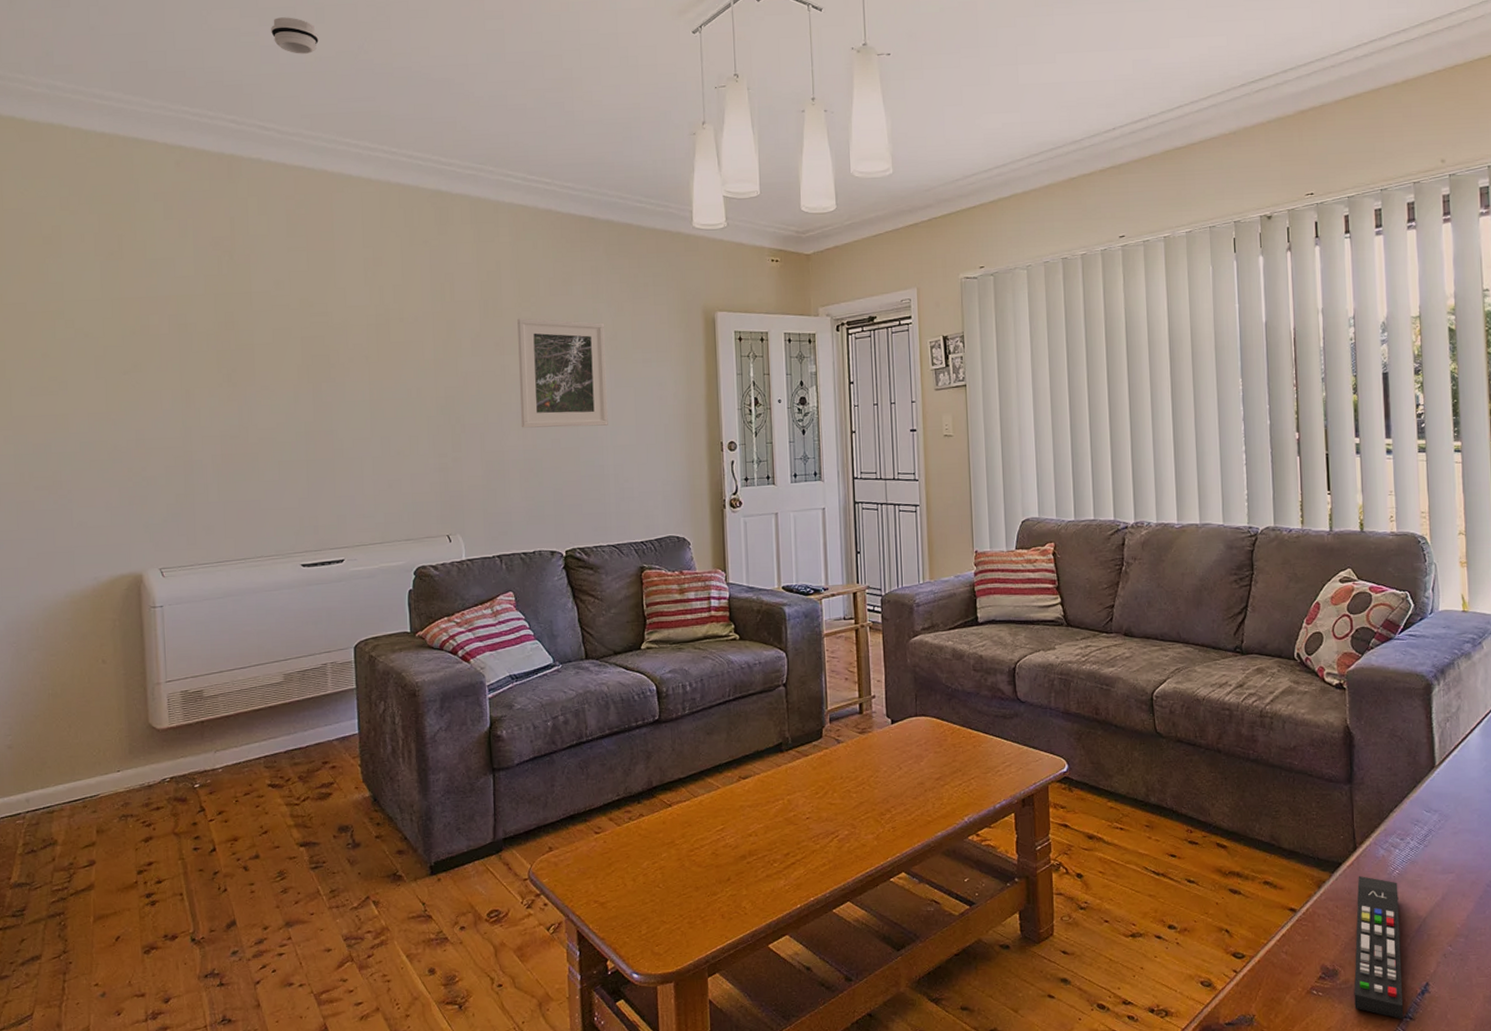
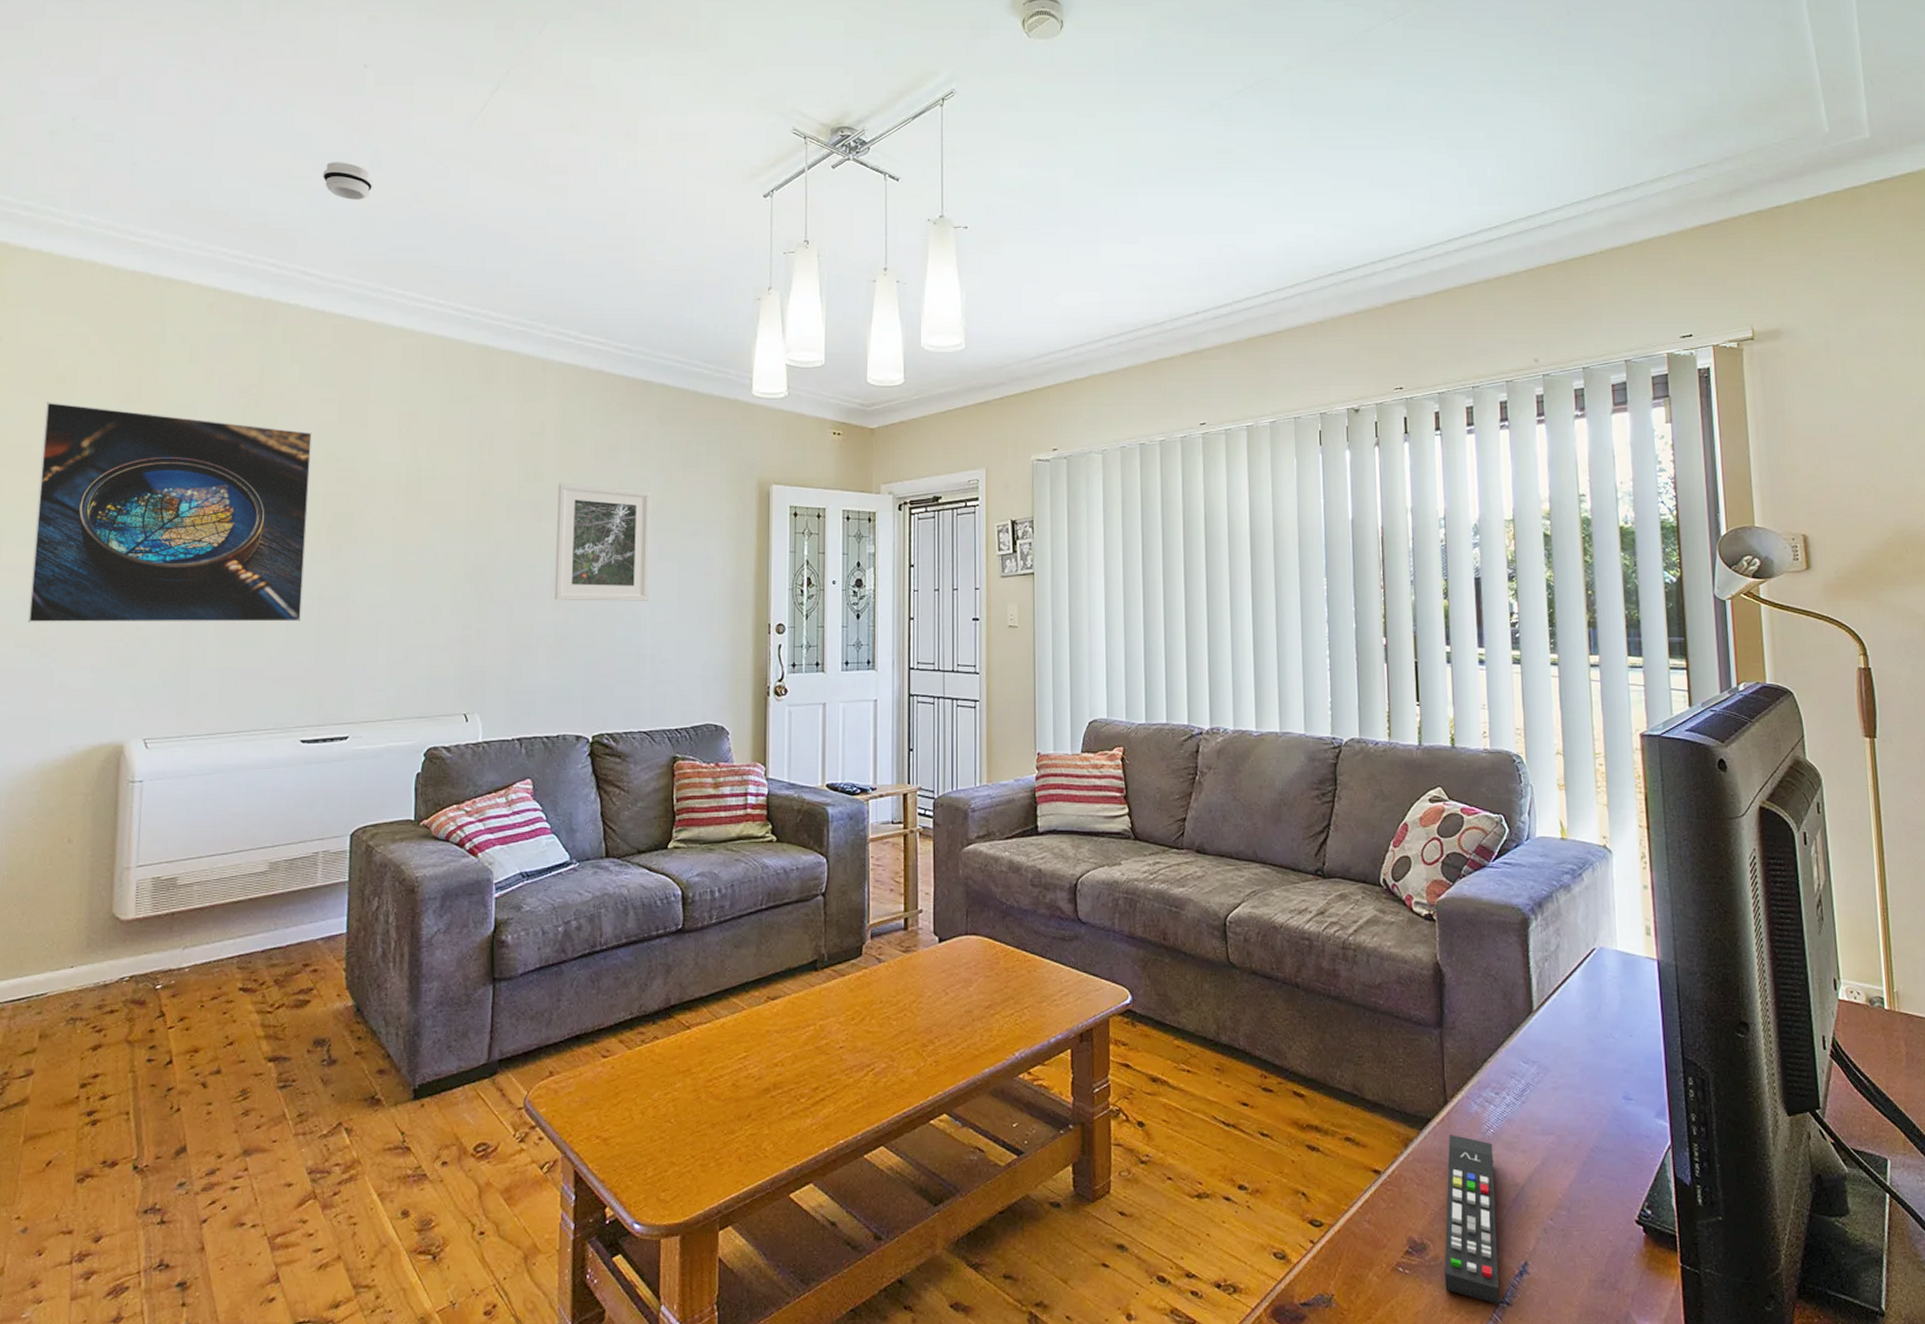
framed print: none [35,261,292,468] -> present [27,402,313,623]

